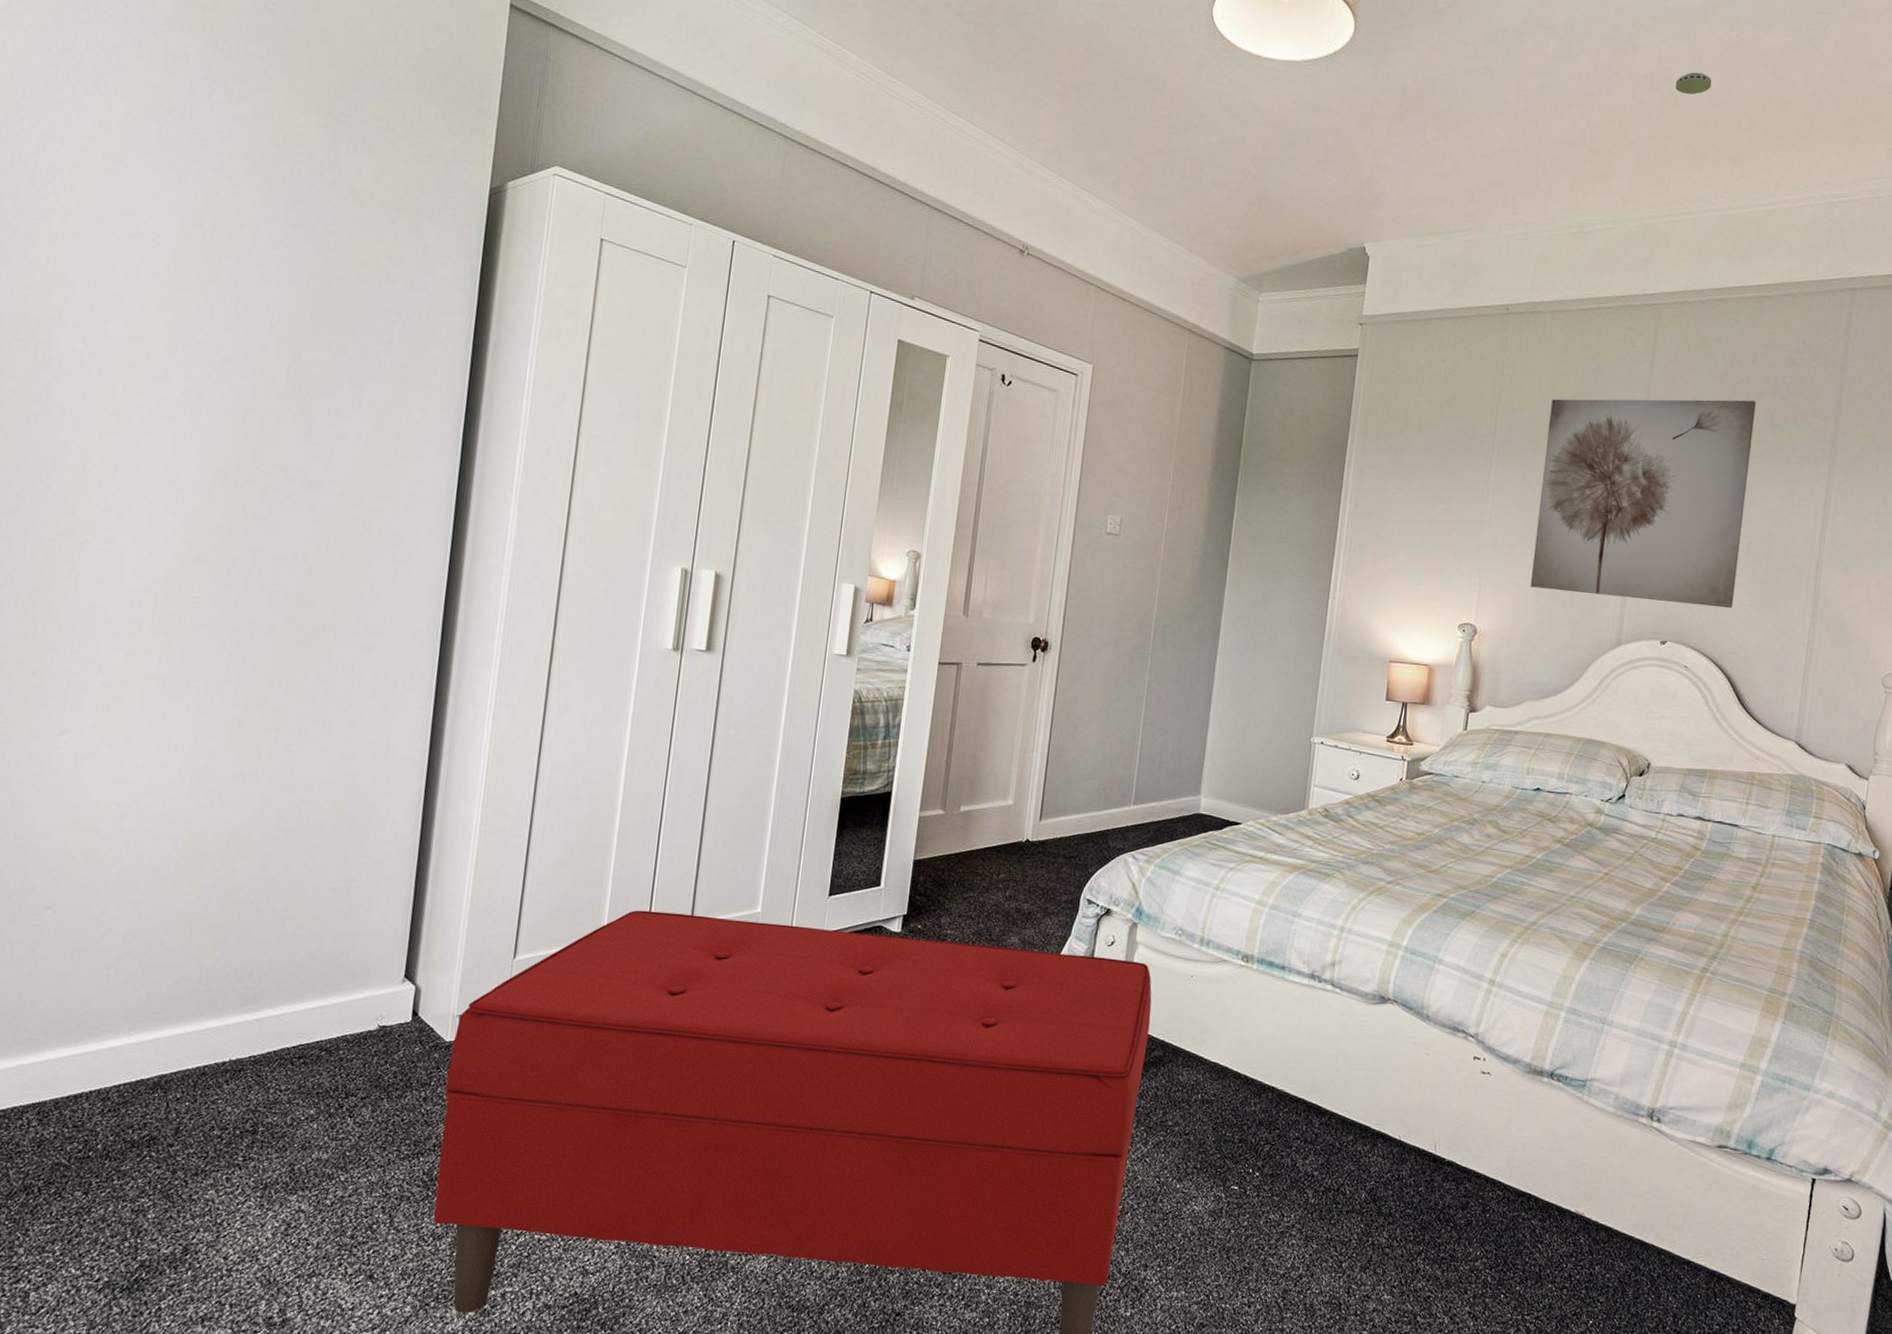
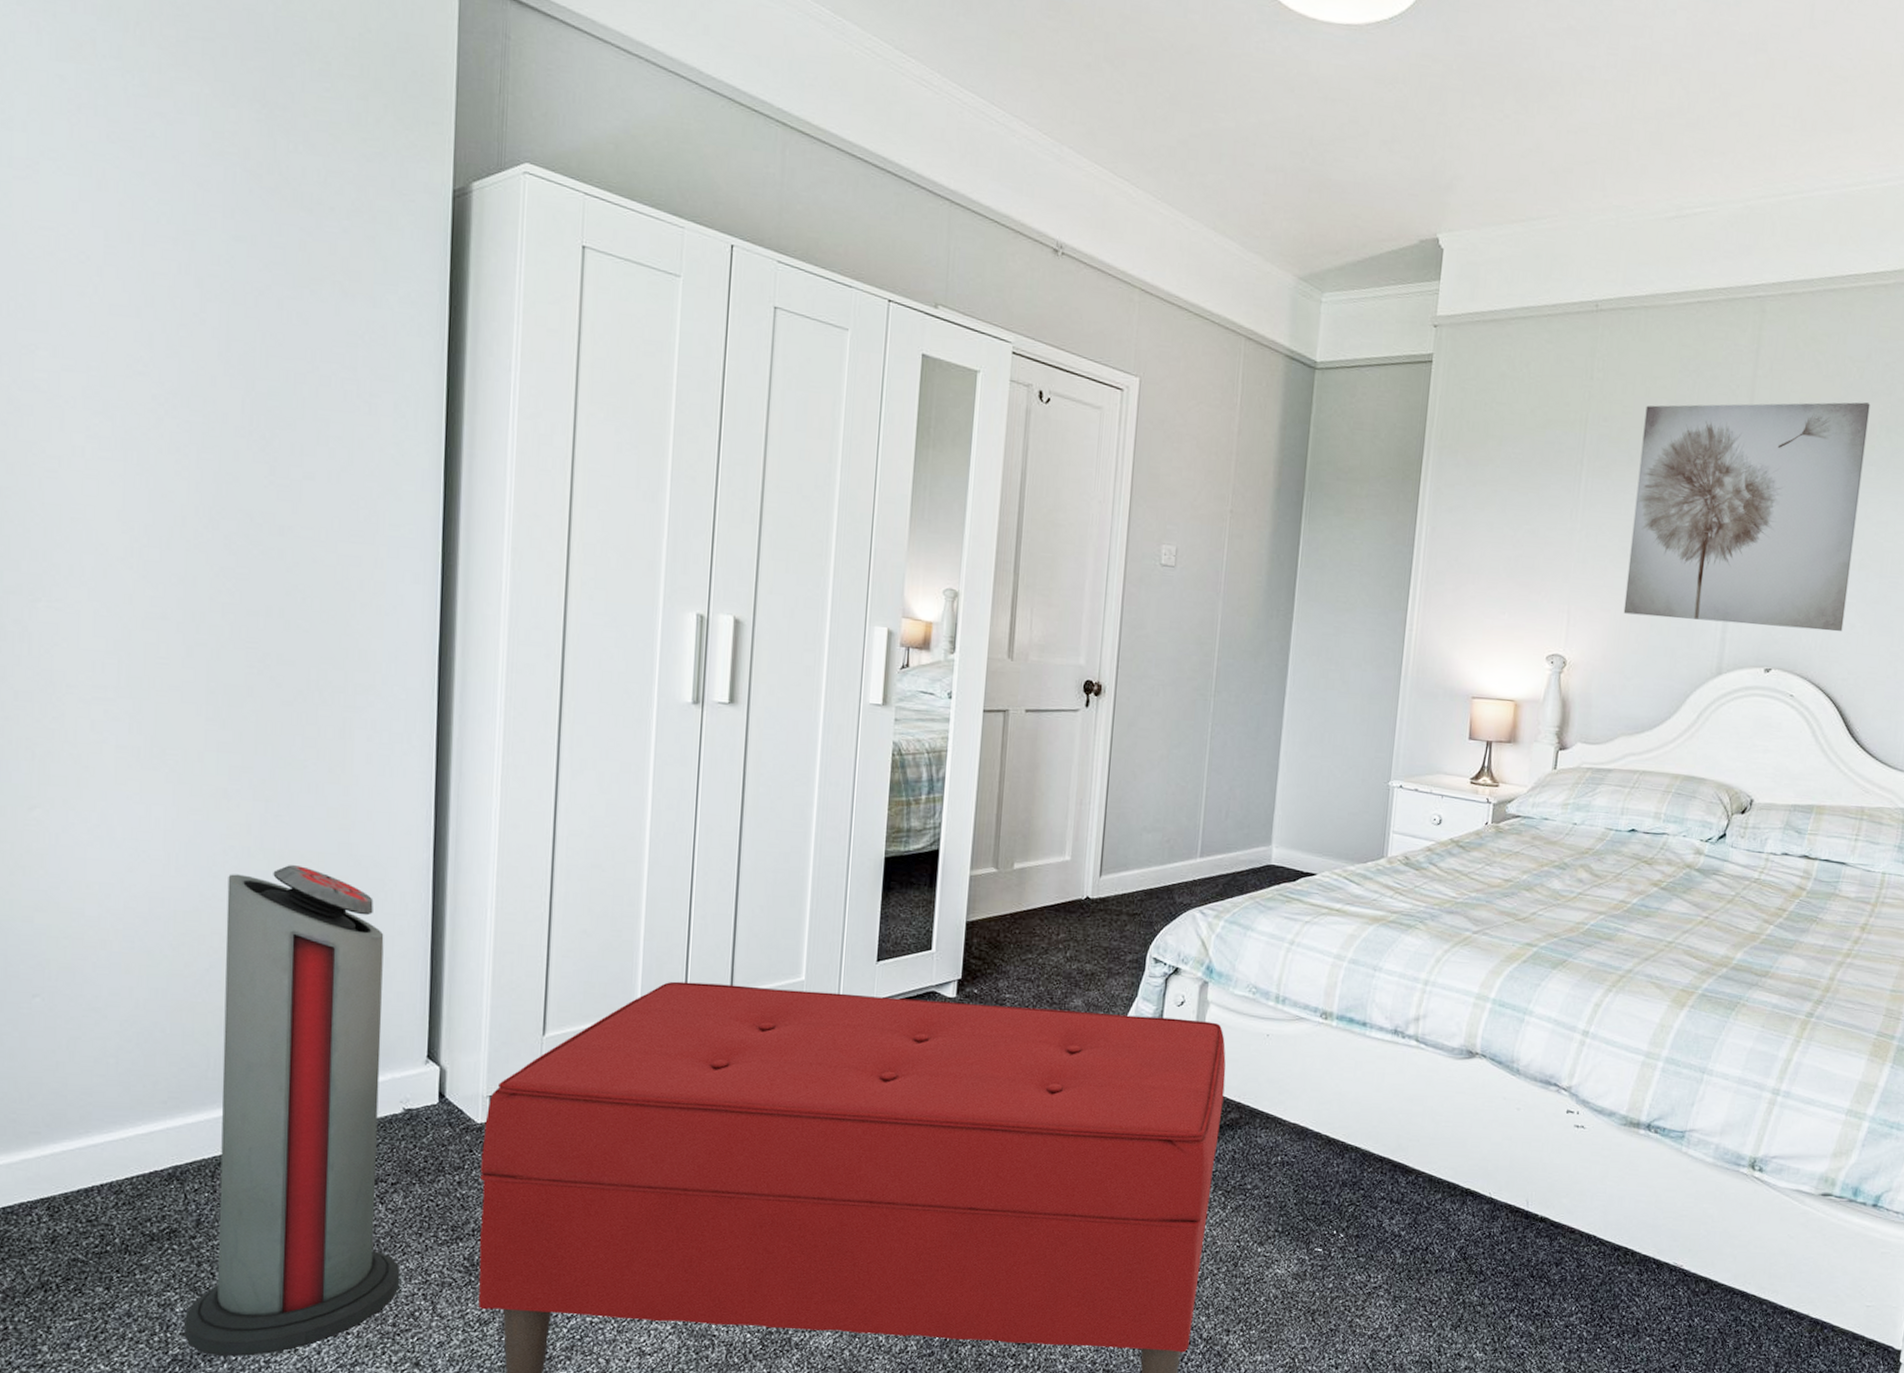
air purifier: none [153,791,374,1264] -> present [184,865,400,1357]
smoke detector: present [1675,72,1712,95] -> none [1783,29,1825,56]

